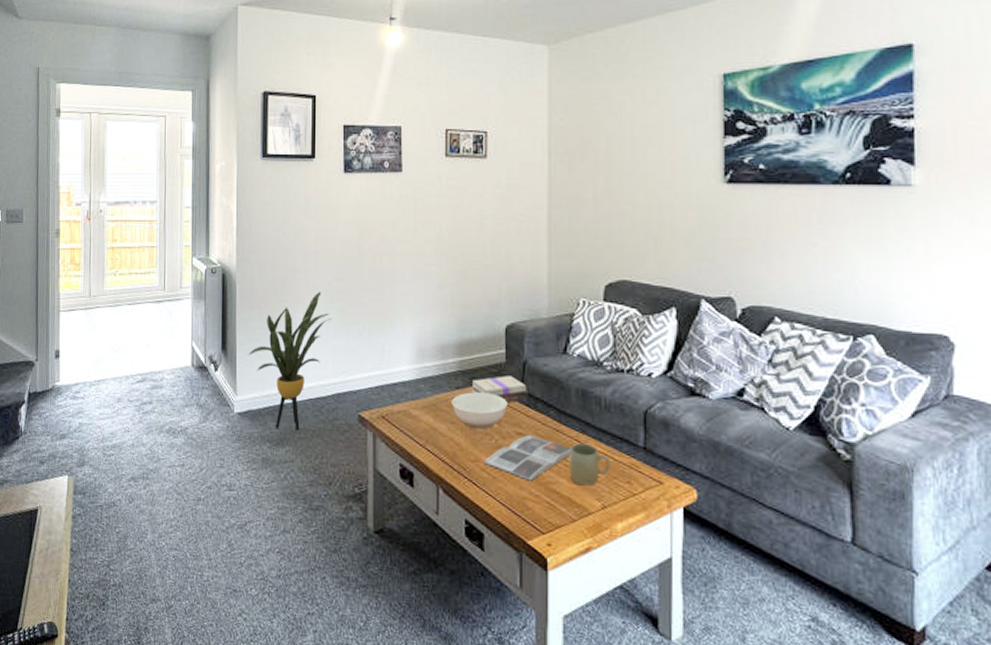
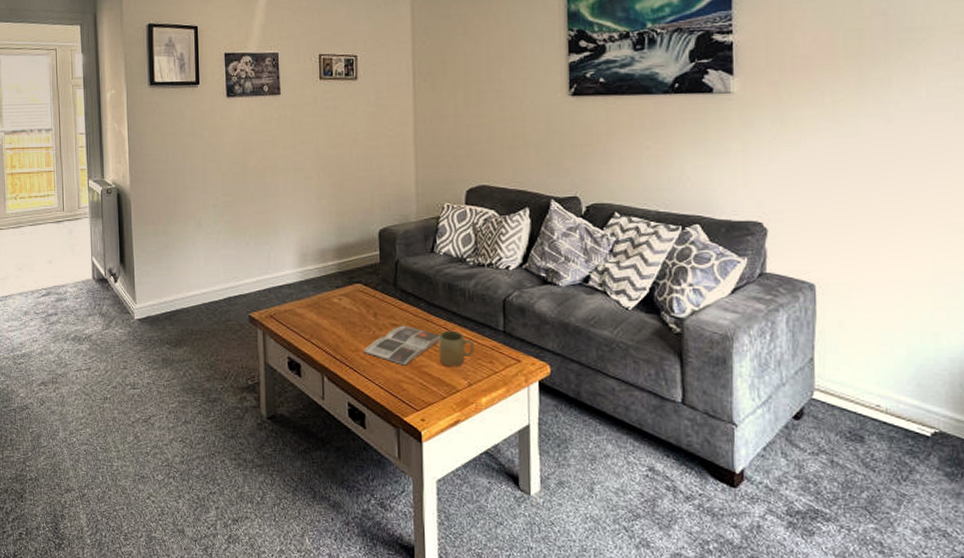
house plant: present [248,292,332,431] -> none [145,207,221,333]
bowl: present [452,392,507,430] -> none [333,290,382,323]
books: present [471,376,528,402] -> none [350,274,401,298]

